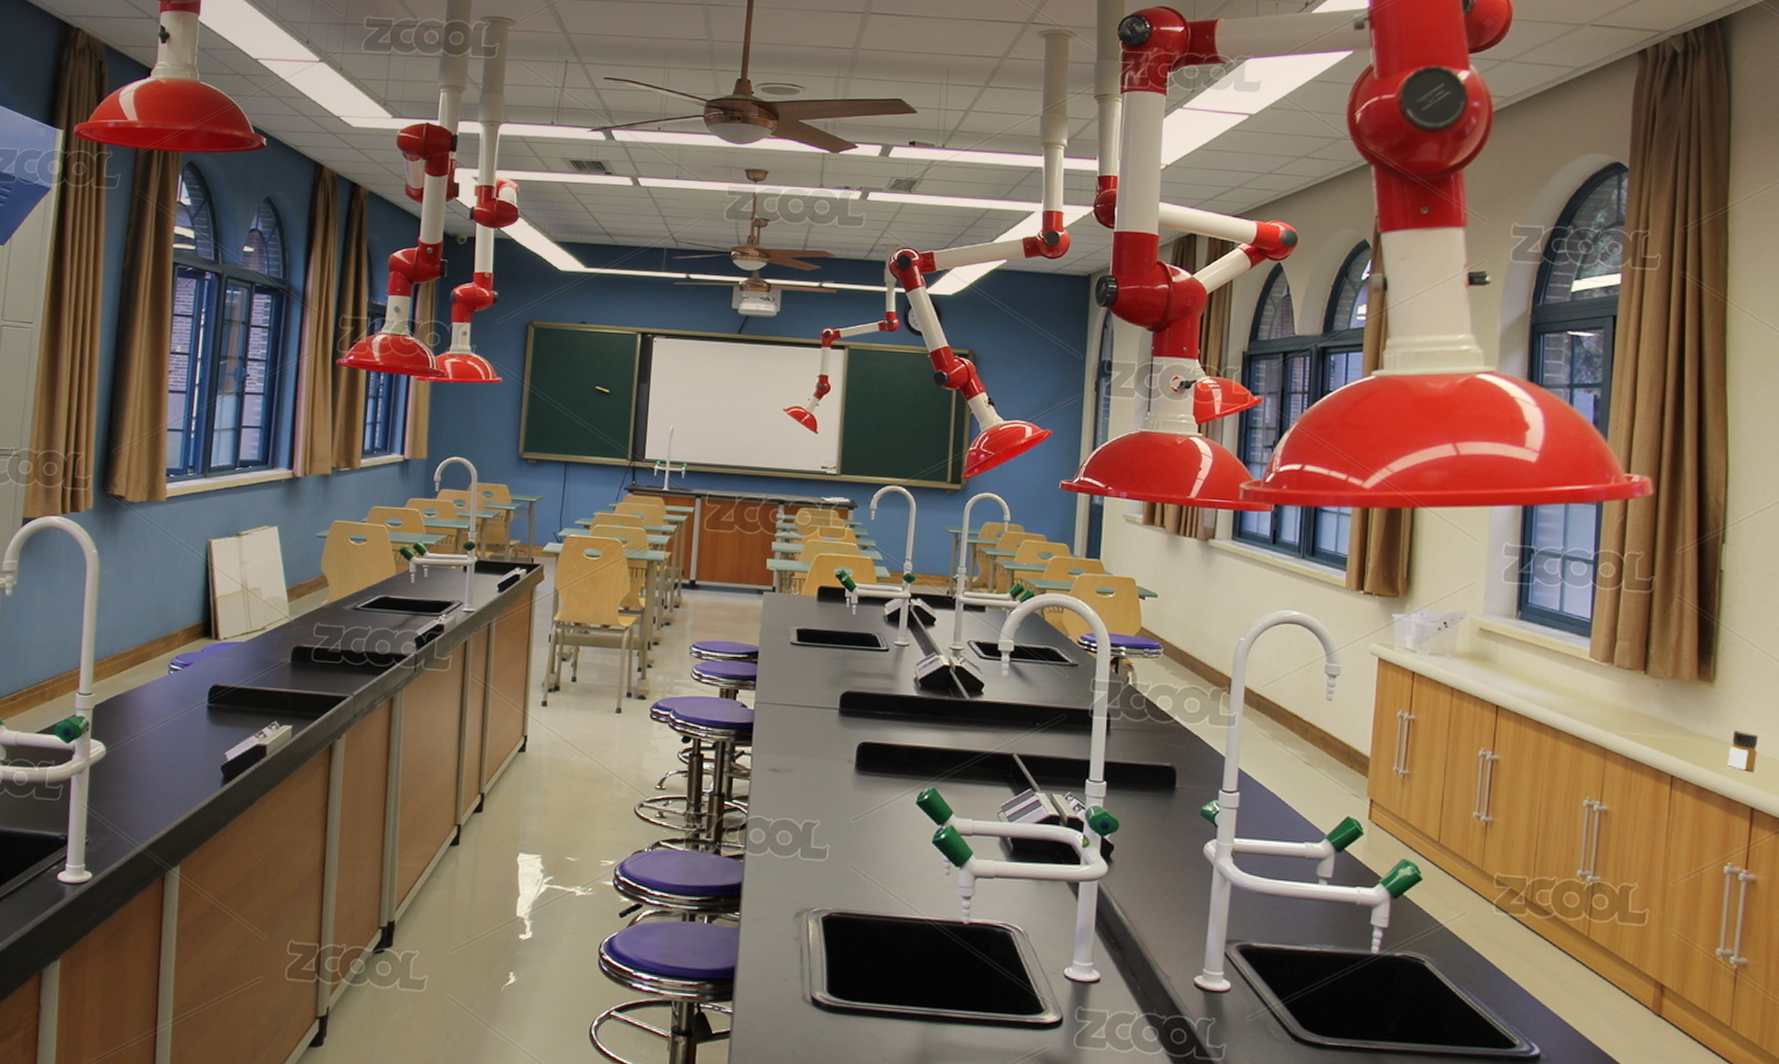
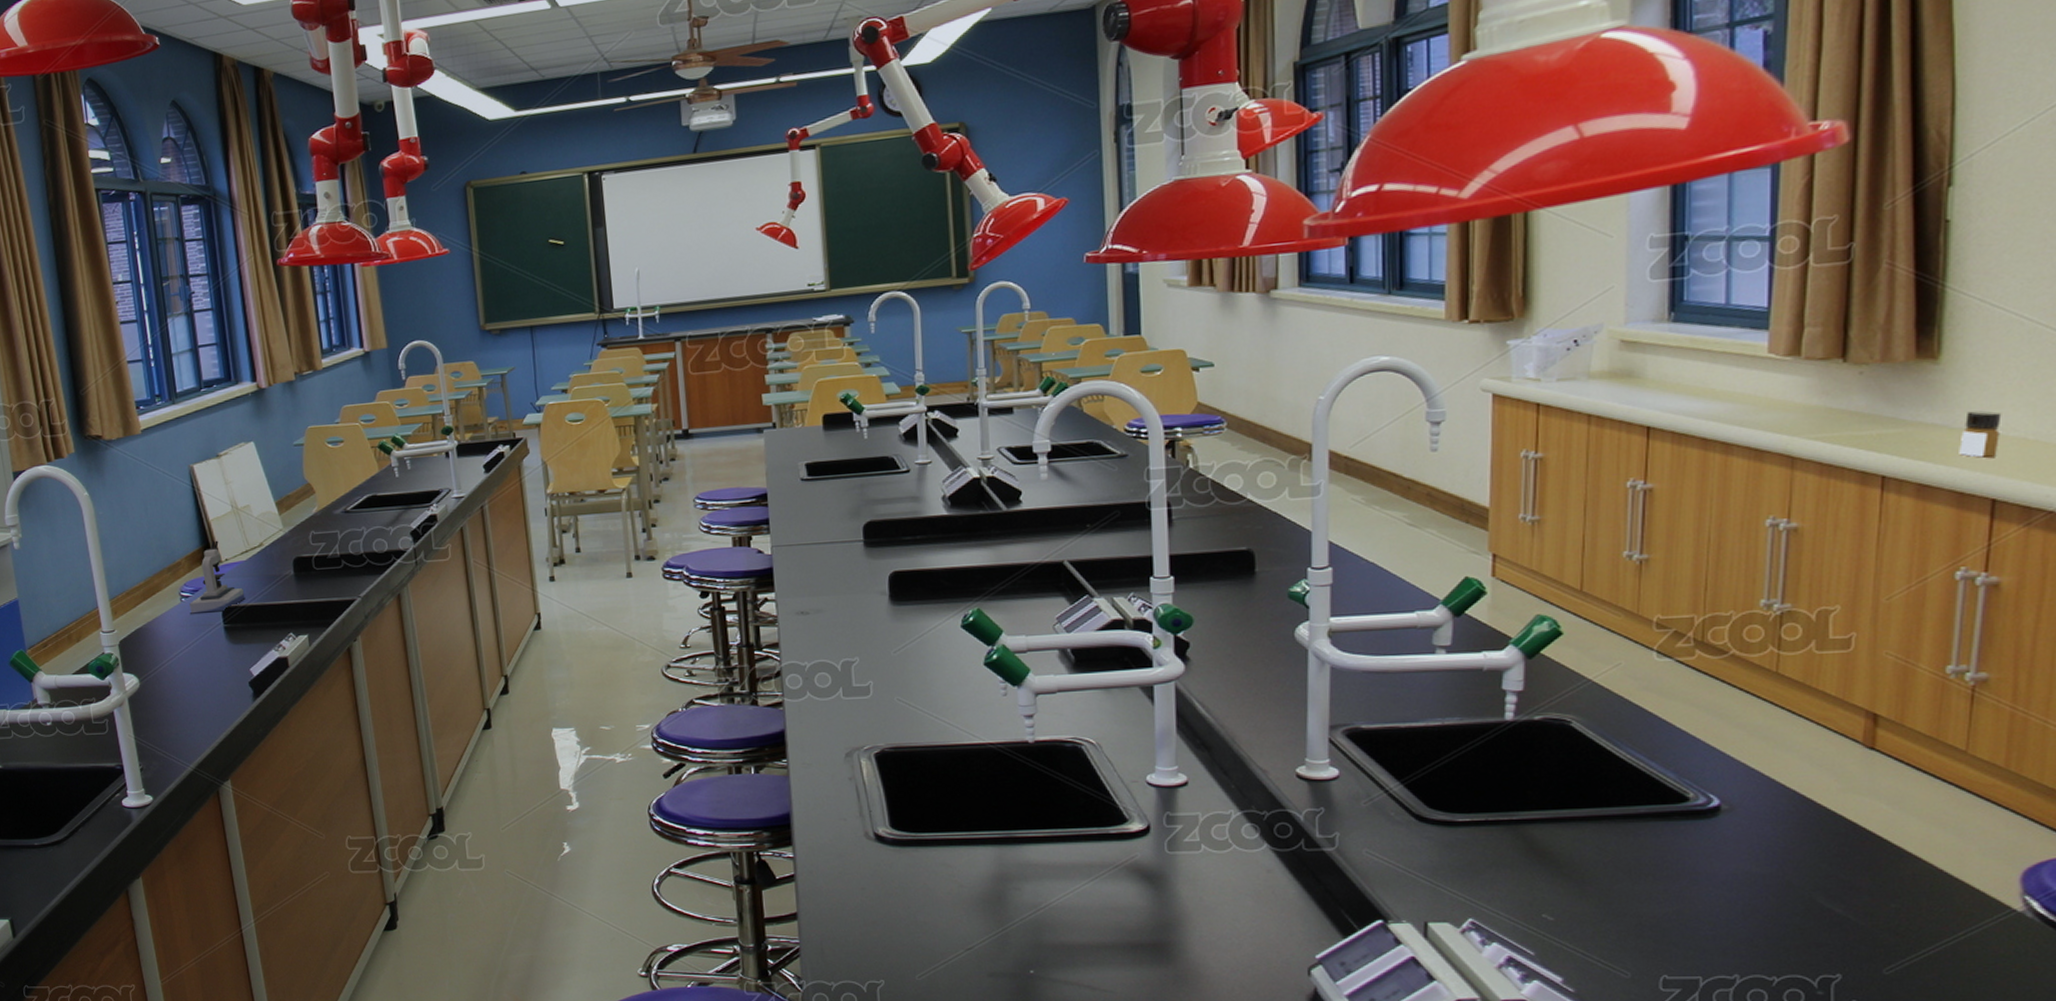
microscope: none [175,617,237,691] -> present [189,540,246,615]

